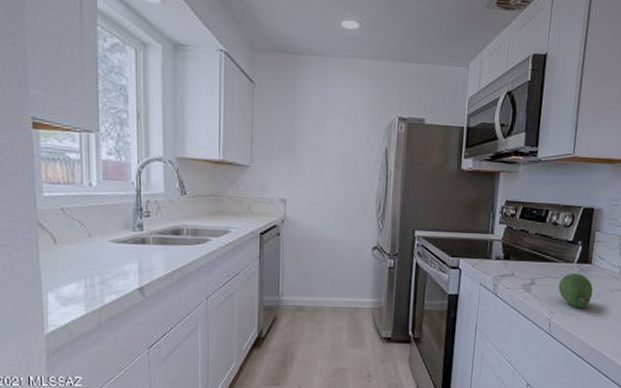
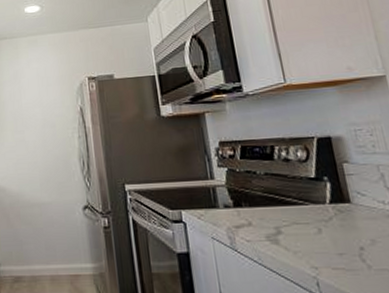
fruit: present [558,272,593,307] -> none [313,215,366,260]

